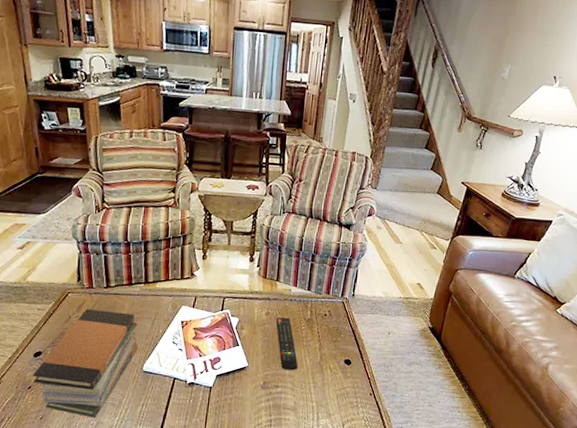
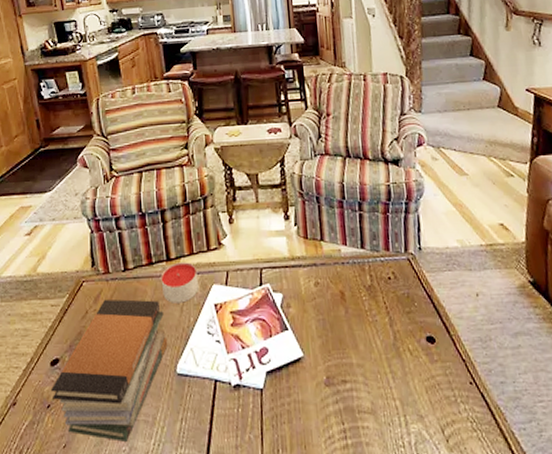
candle: none [138,285,170,318] -> present [161,262,198,303]
remote control: present [276,317,298,370] -> none [328,286,367,358]

